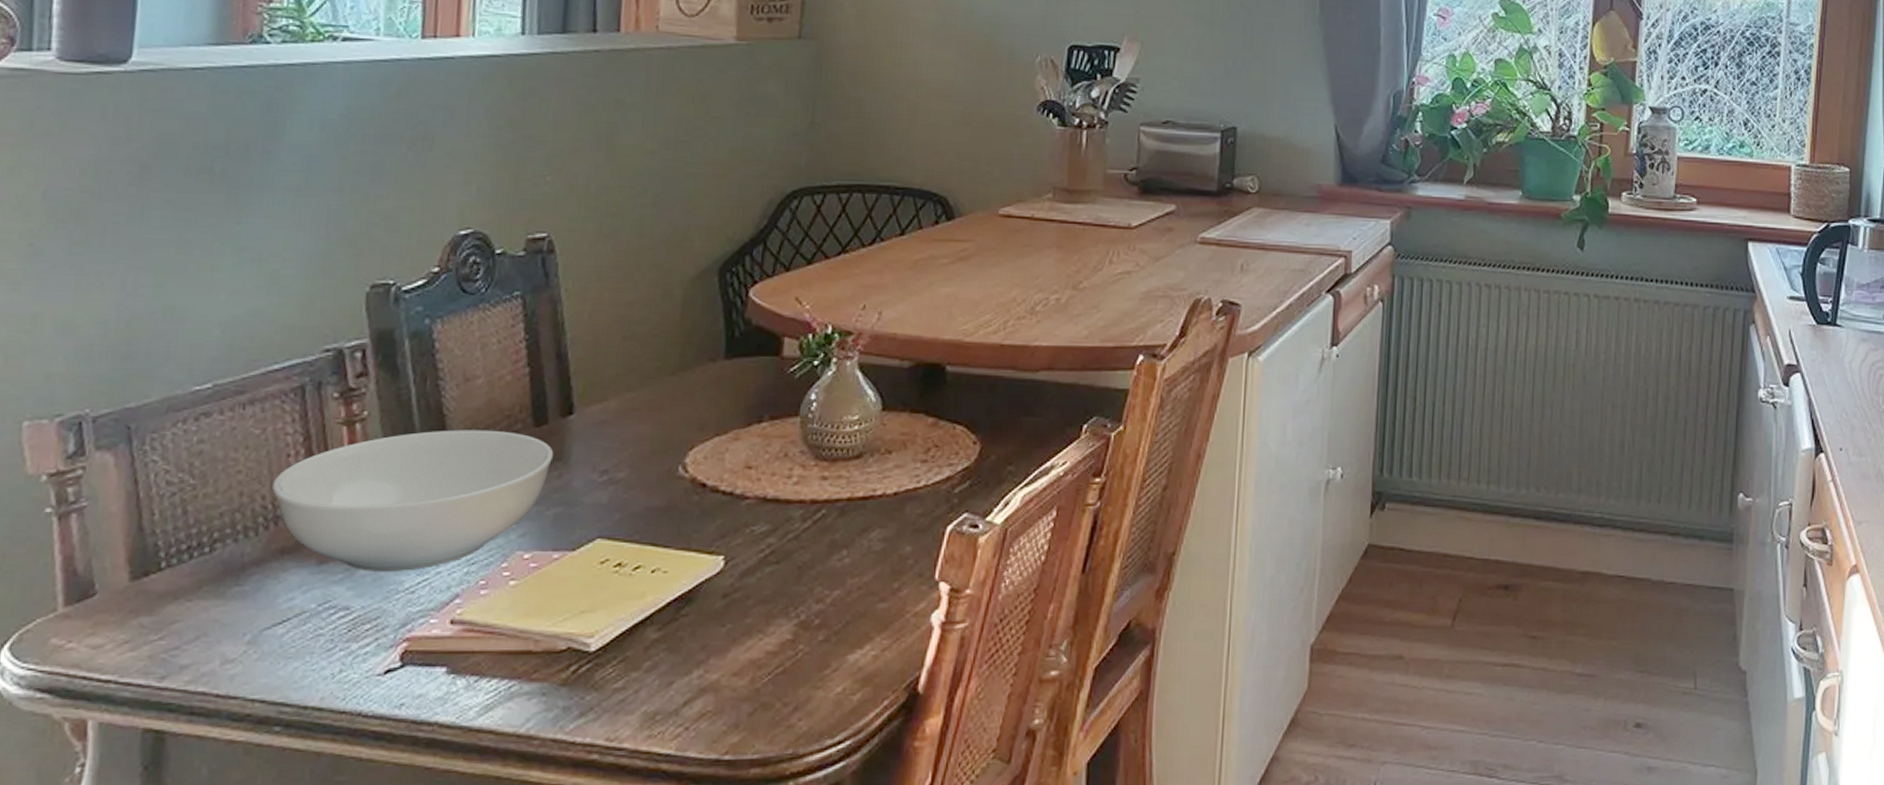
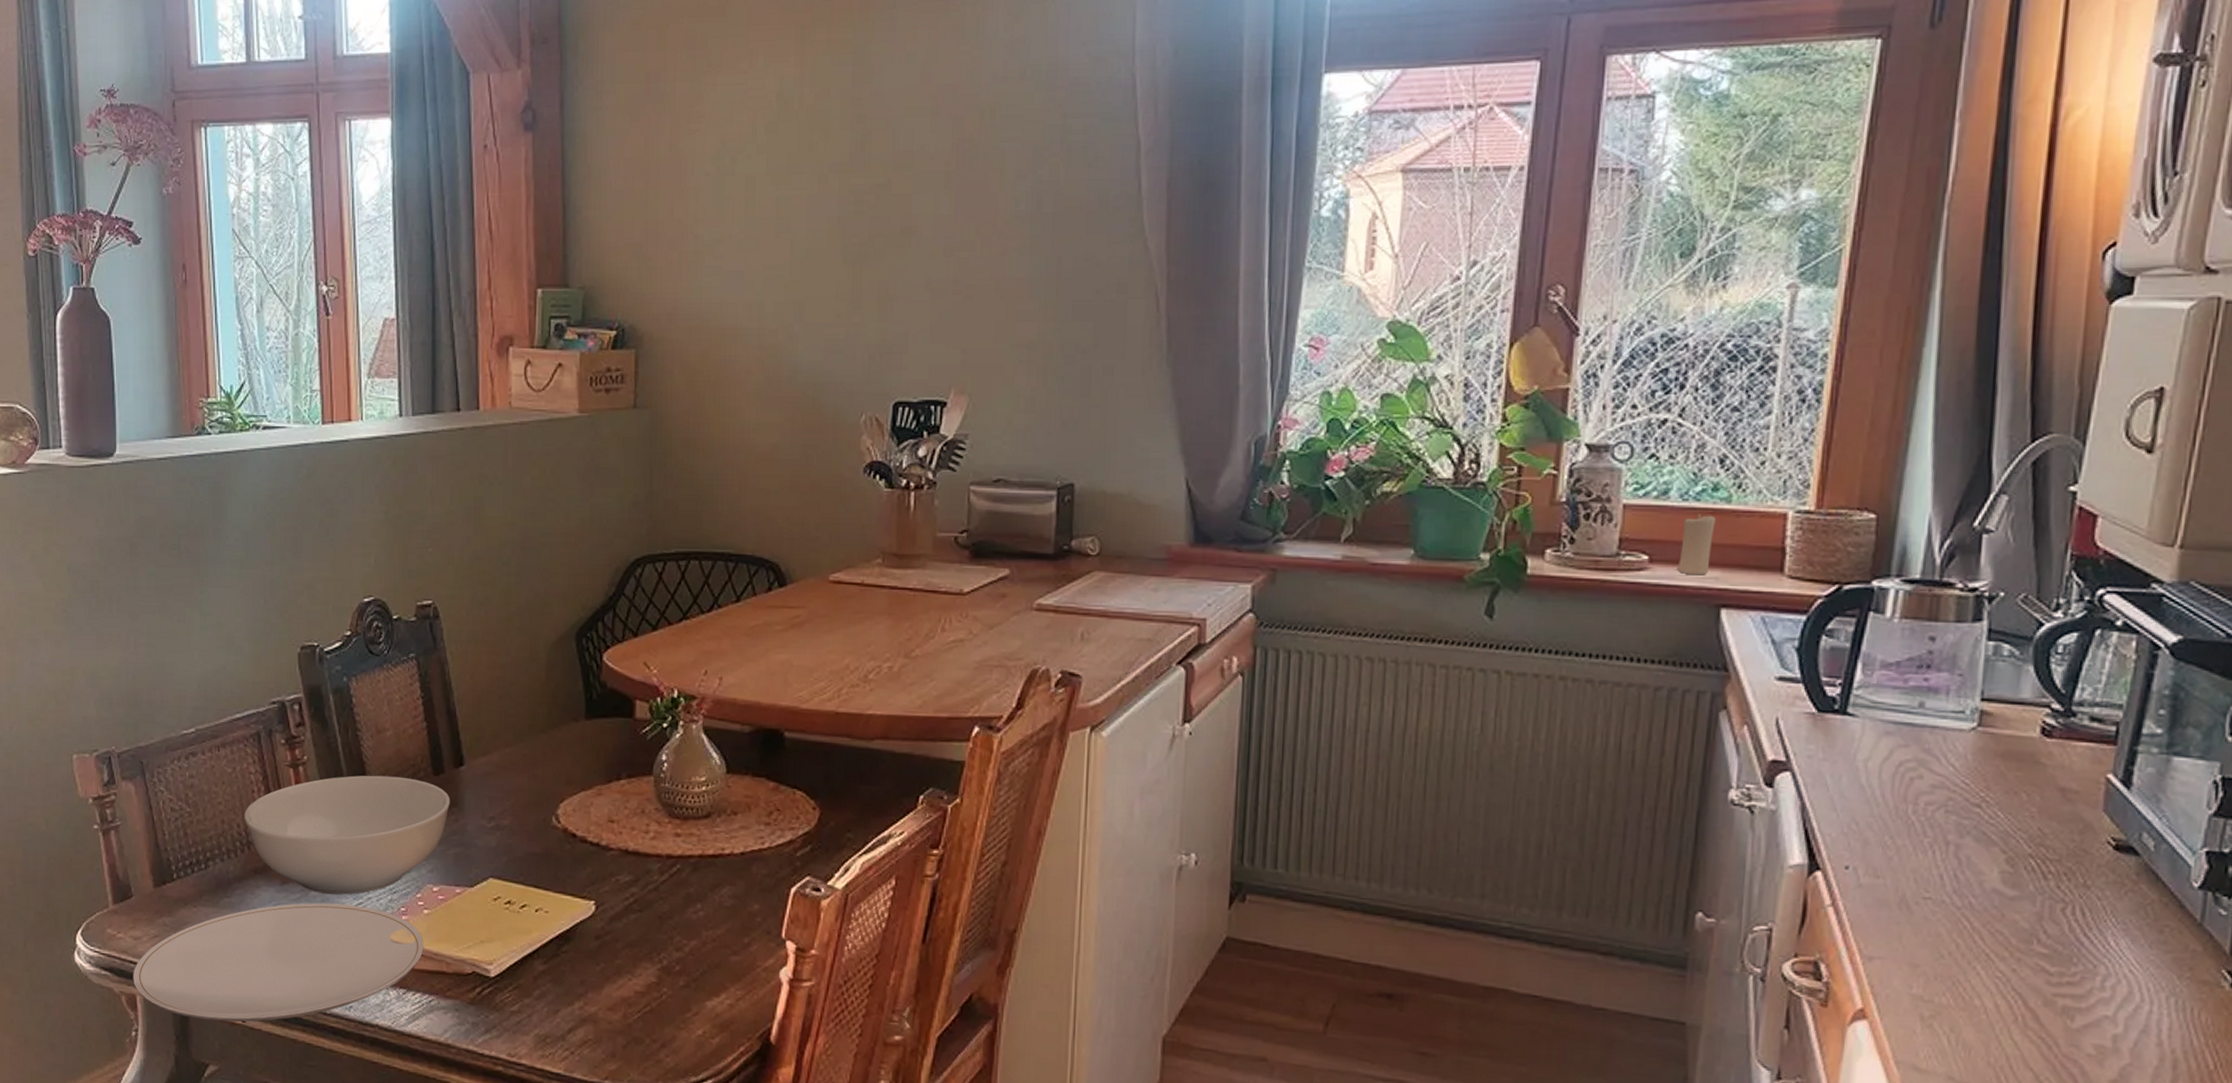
plate: none [84,582,507,742] -> present [133,902,424,1022]
candle: none [1717,165,1743,215] -> present [1676,513,1716,576]

